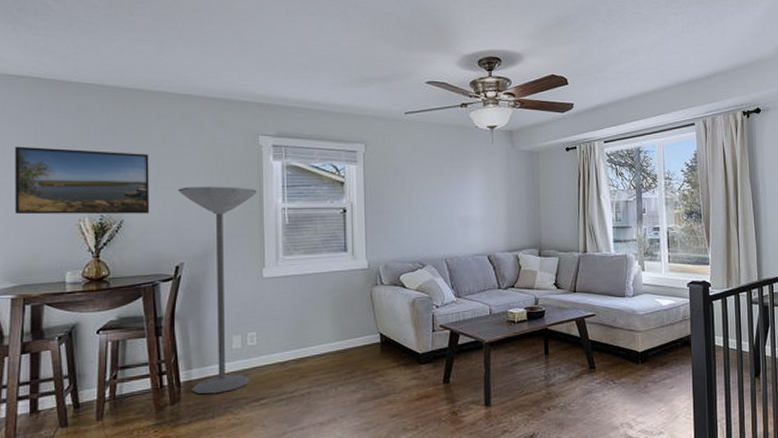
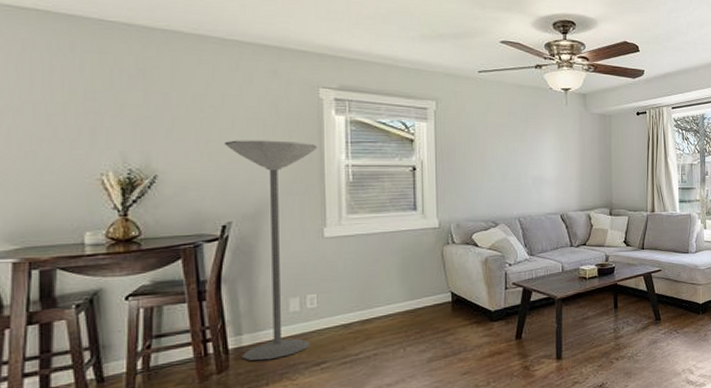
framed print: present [14,146,150,215] -> none [14,88,190,169]

